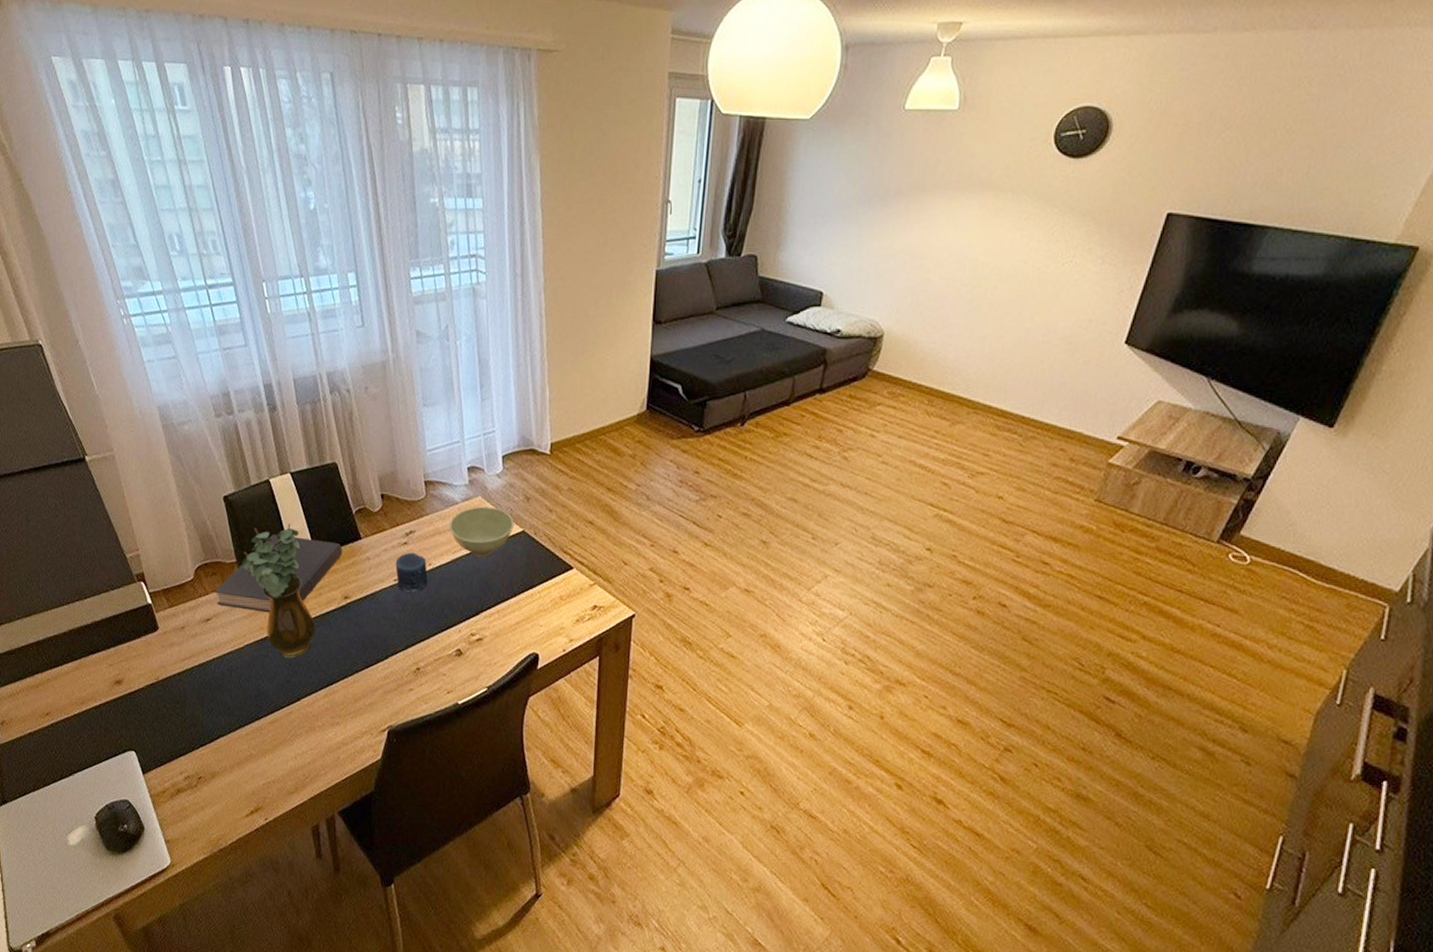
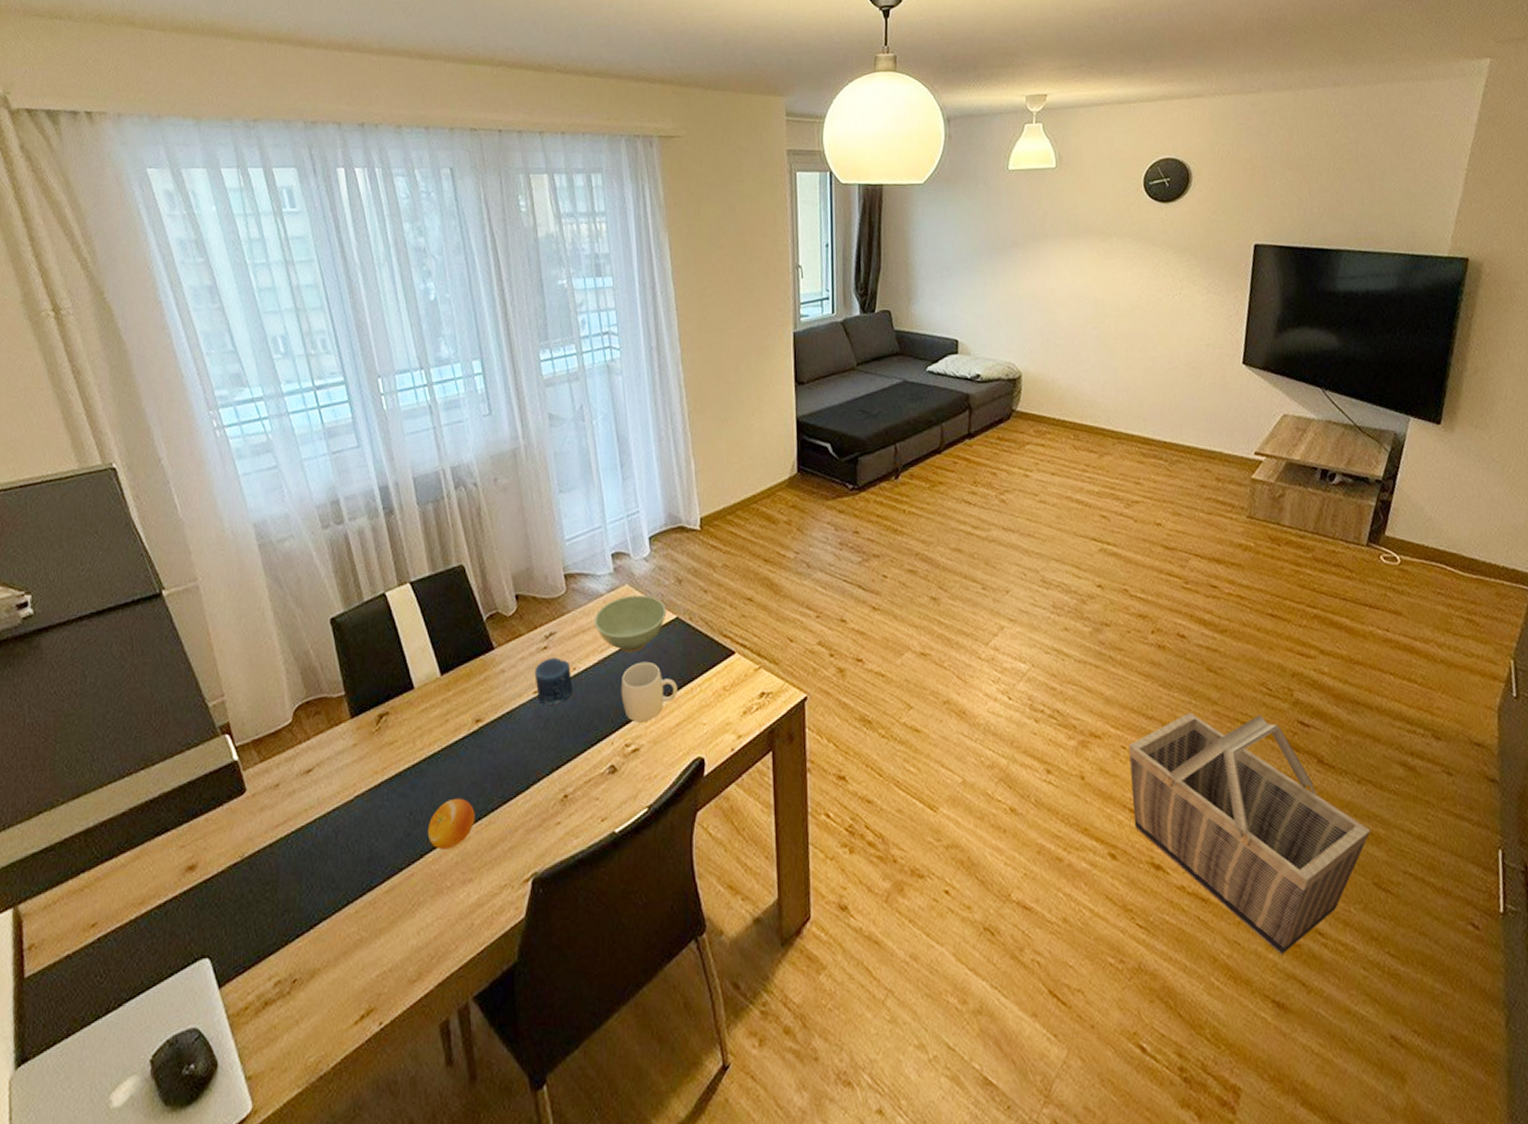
book: present [214,534,342,613] -> none [317,655,472,752]
vase: present [242,523,316,658] -> none [352,641,442,805]
fruit: none [303,657,343,697] -> present [427,798,475,850]
mug: none [469,565,520,617] -> present [620,661,678,723]
basket: none [924,674,1154,890] -> present [1128,712,1371,955]

